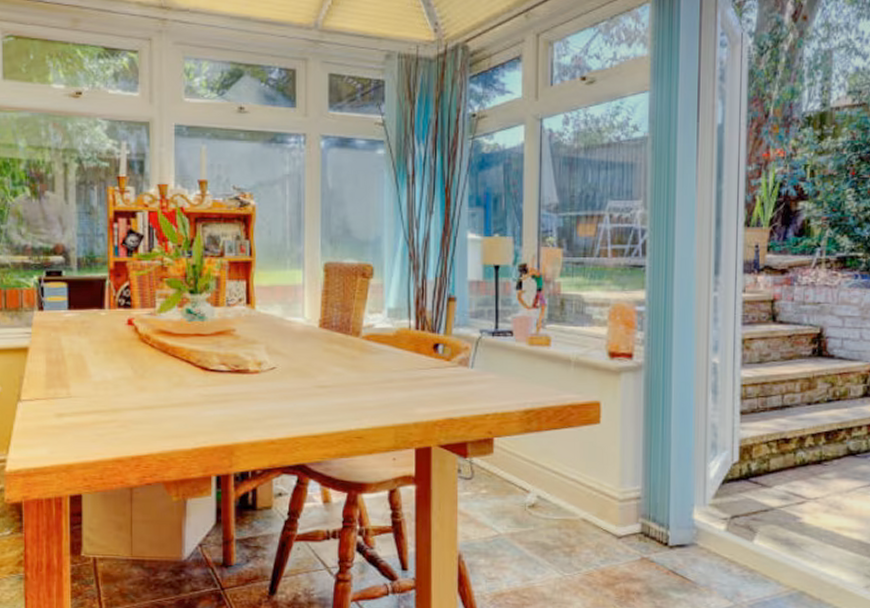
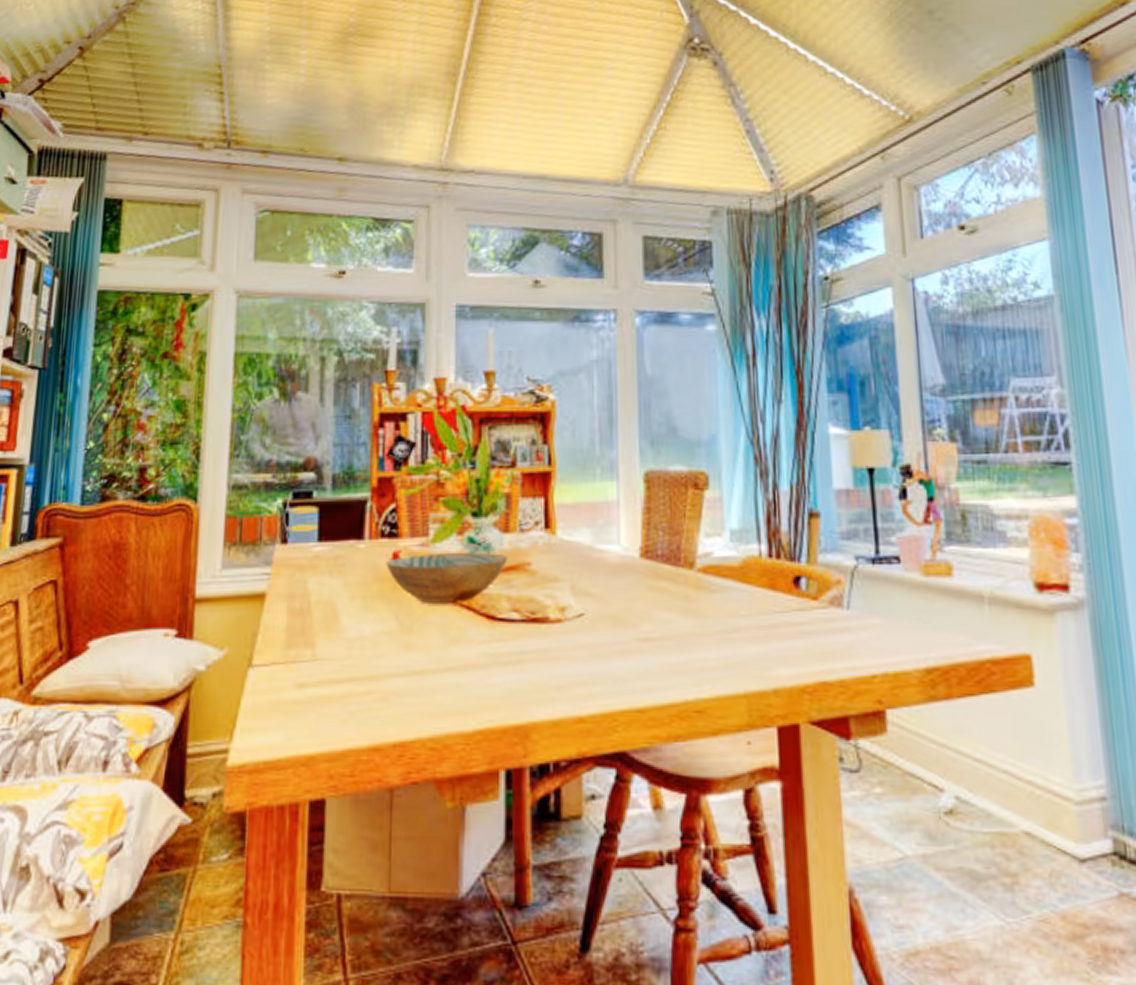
bowl: none [122,320,218,359] -> present [385,552,509,605]

